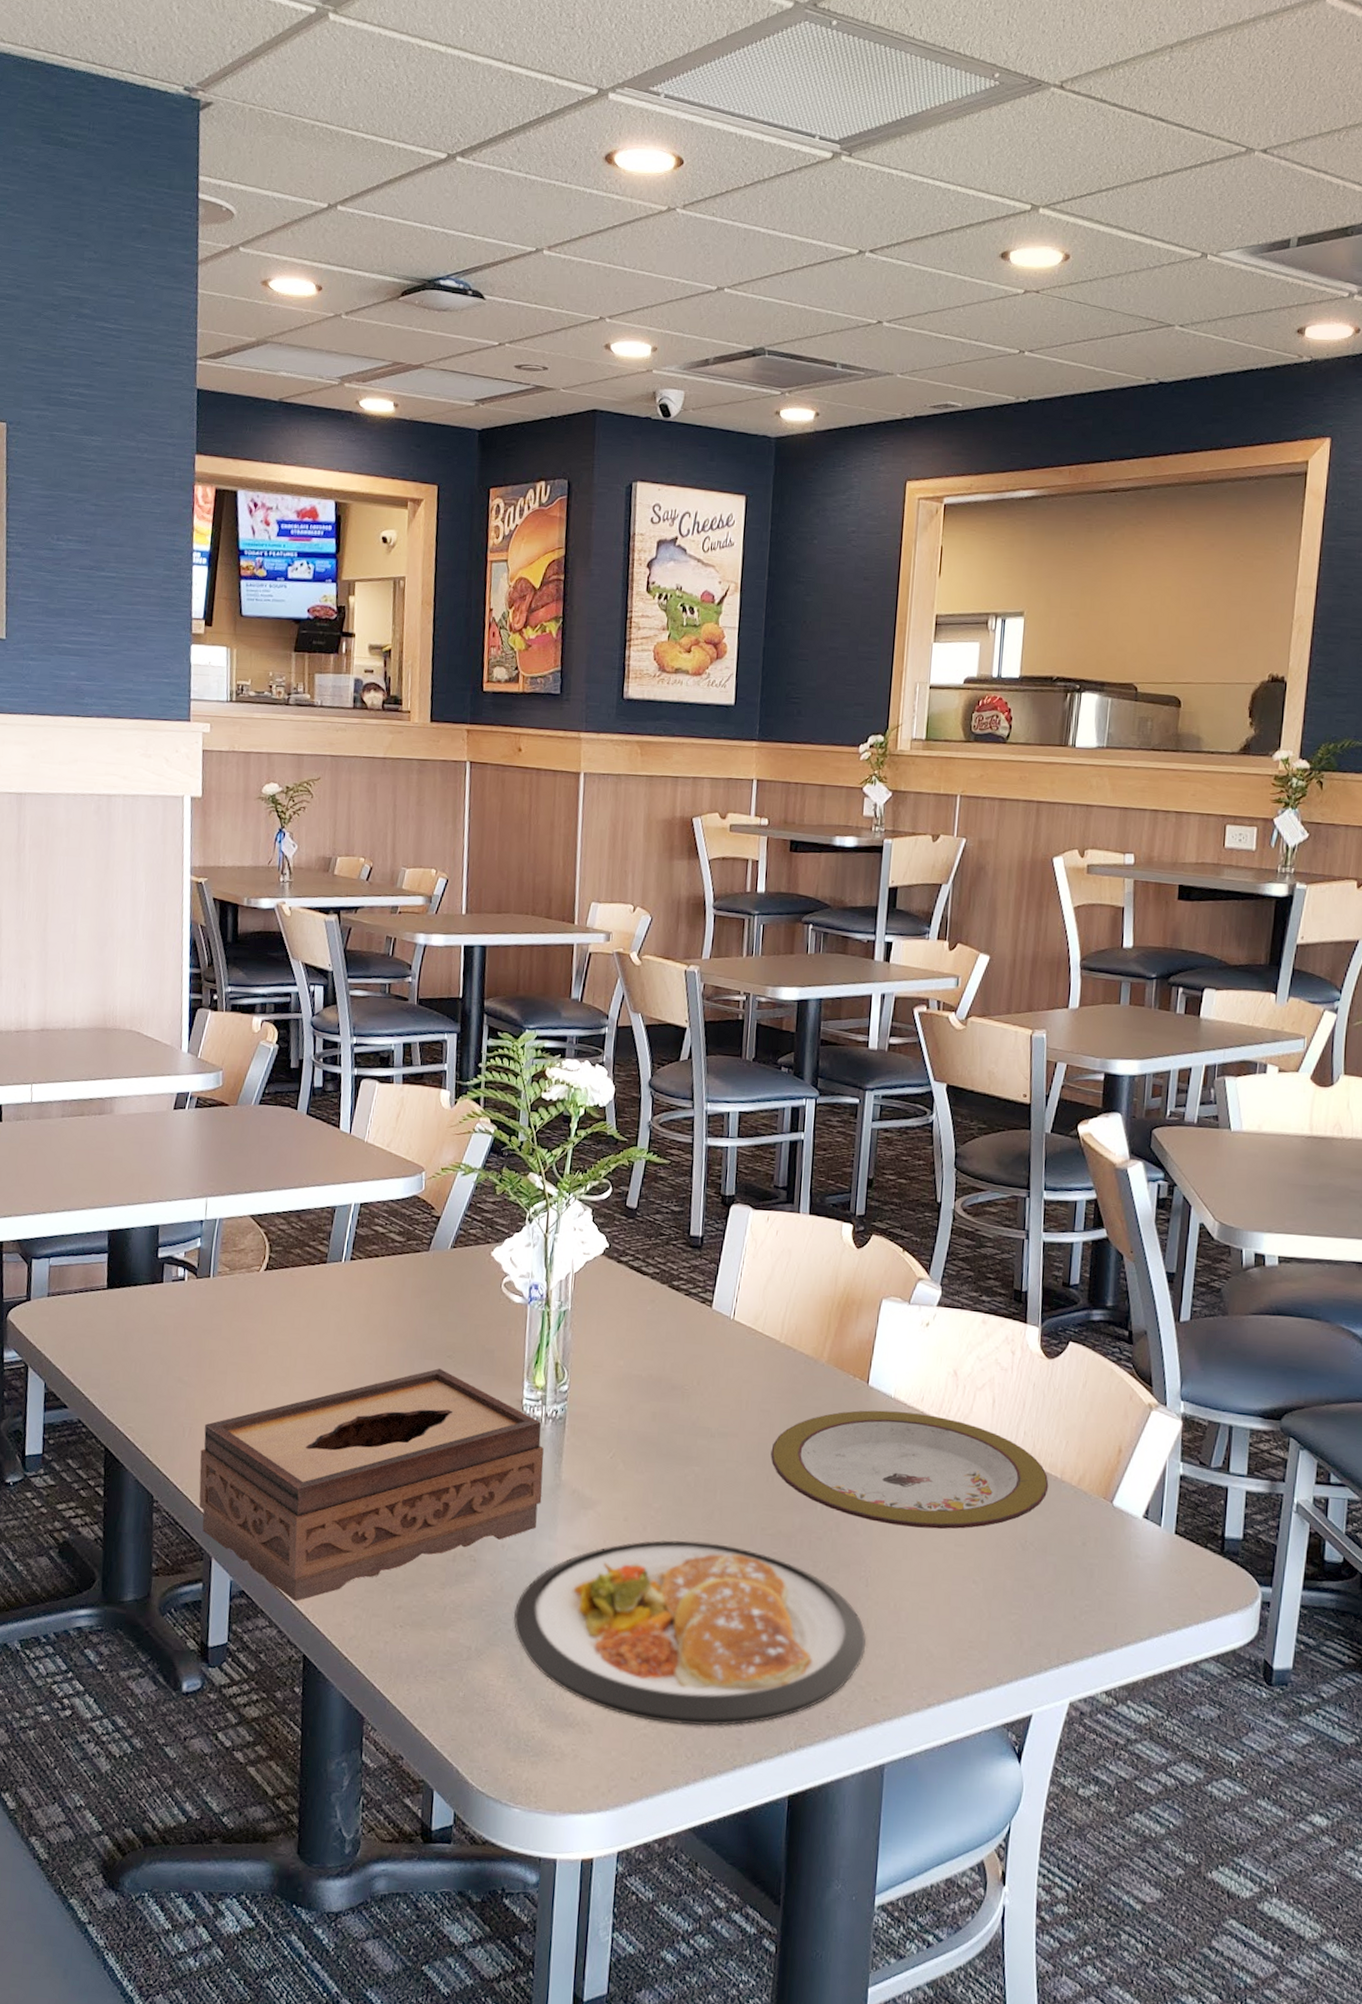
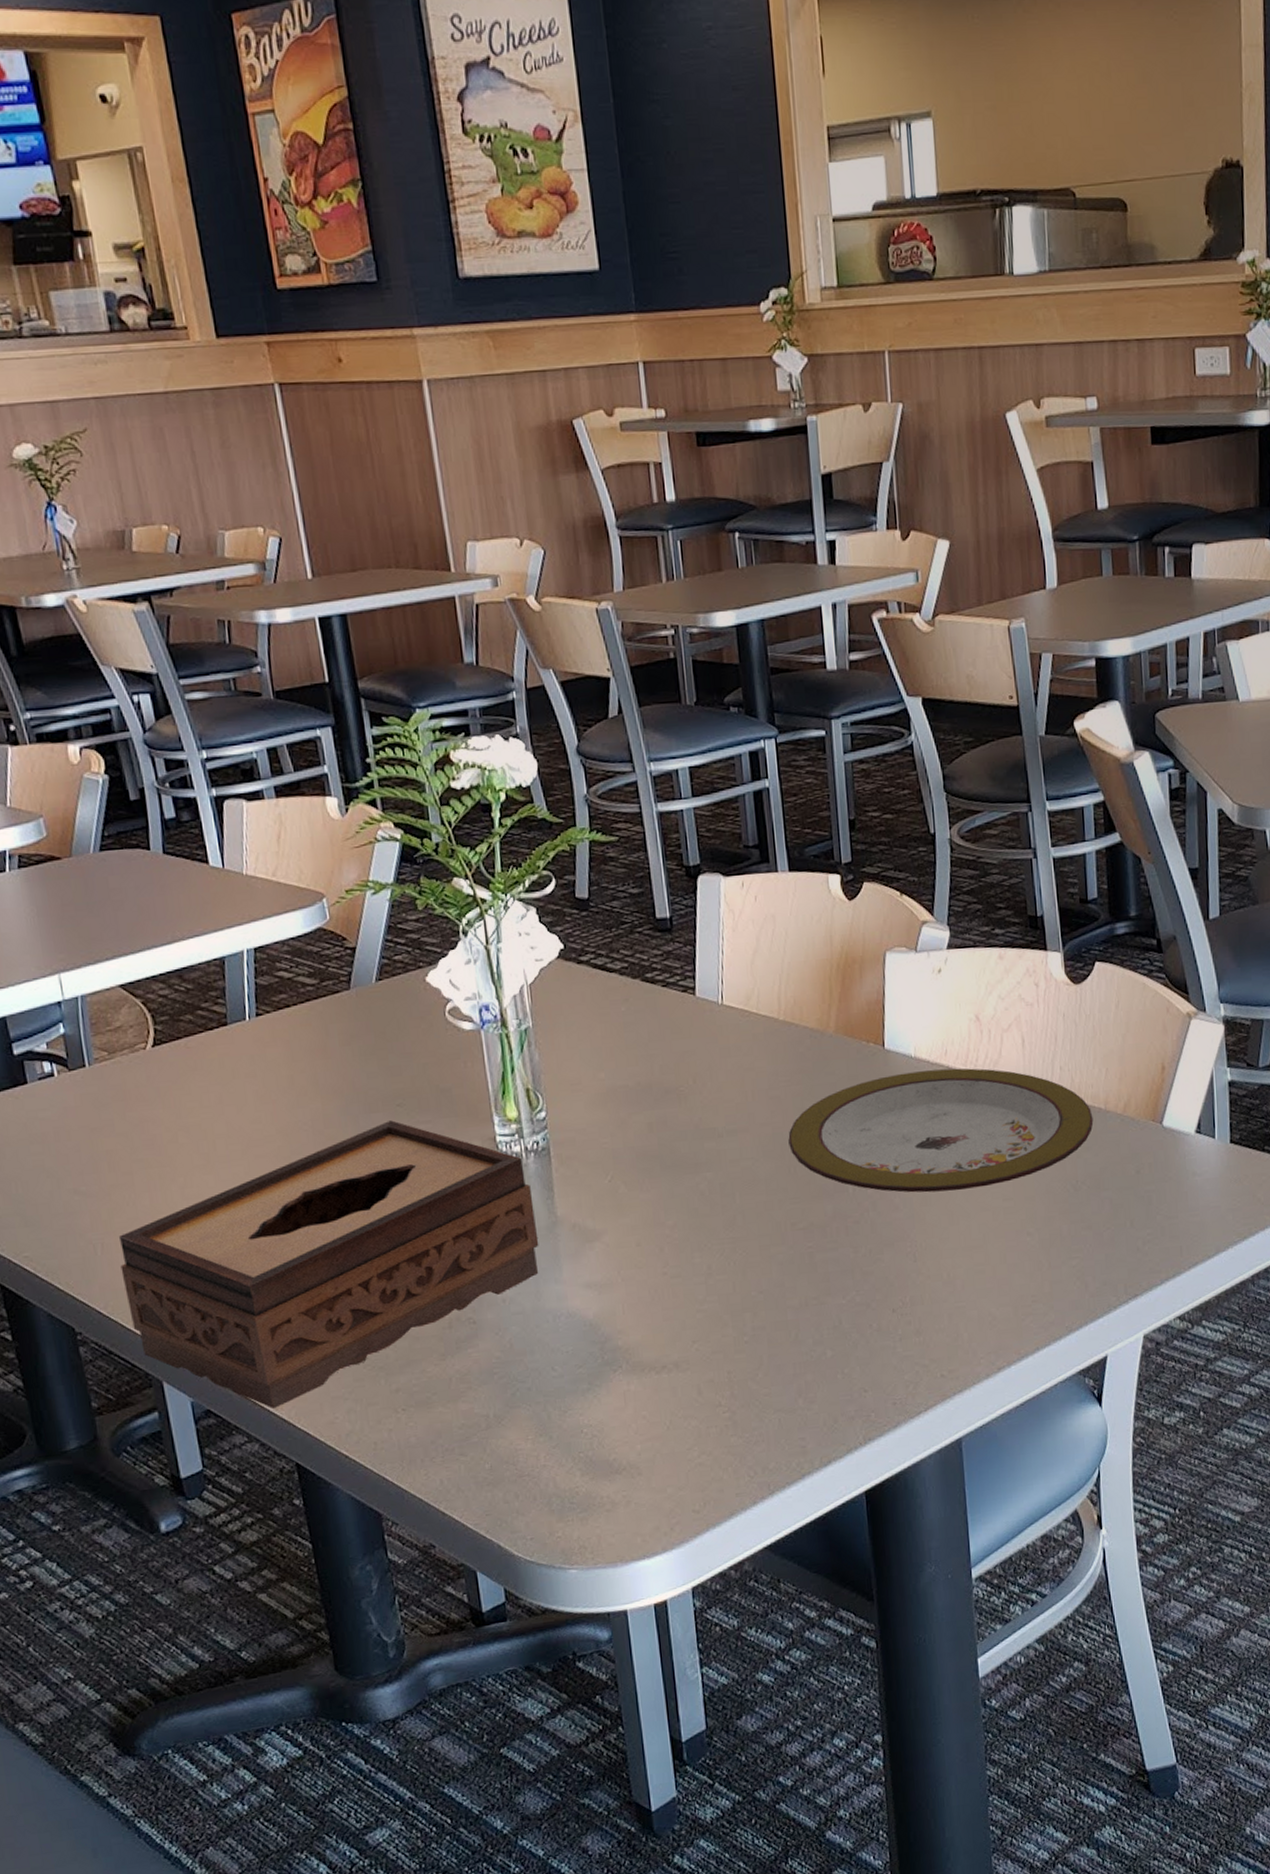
dish: present [513,1539,867,1726] -> none [530,1249,924,1449]

